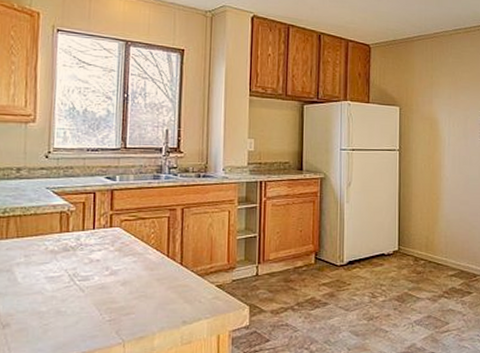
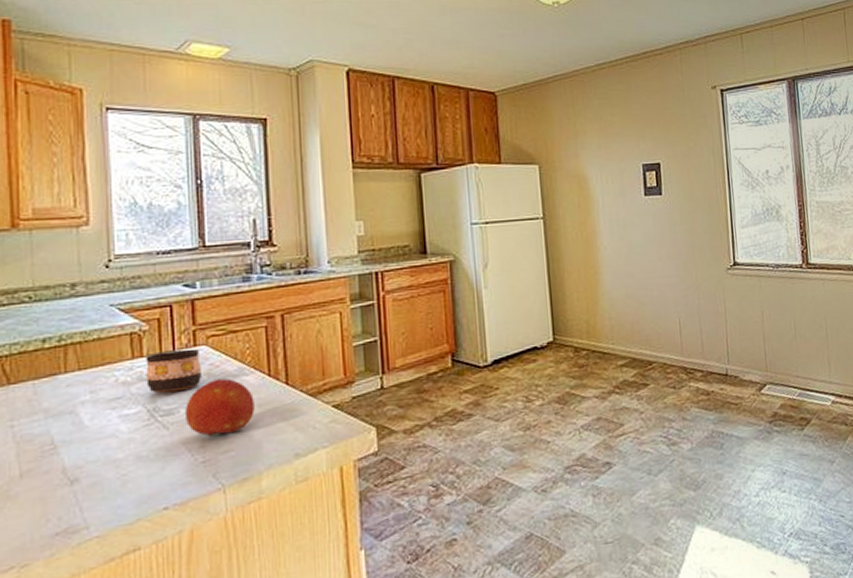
cup: none [69,229,114,262] -> present [146,348,201,394]
fruit: none [97,256,154,301] -> present [184,378,255,438]

